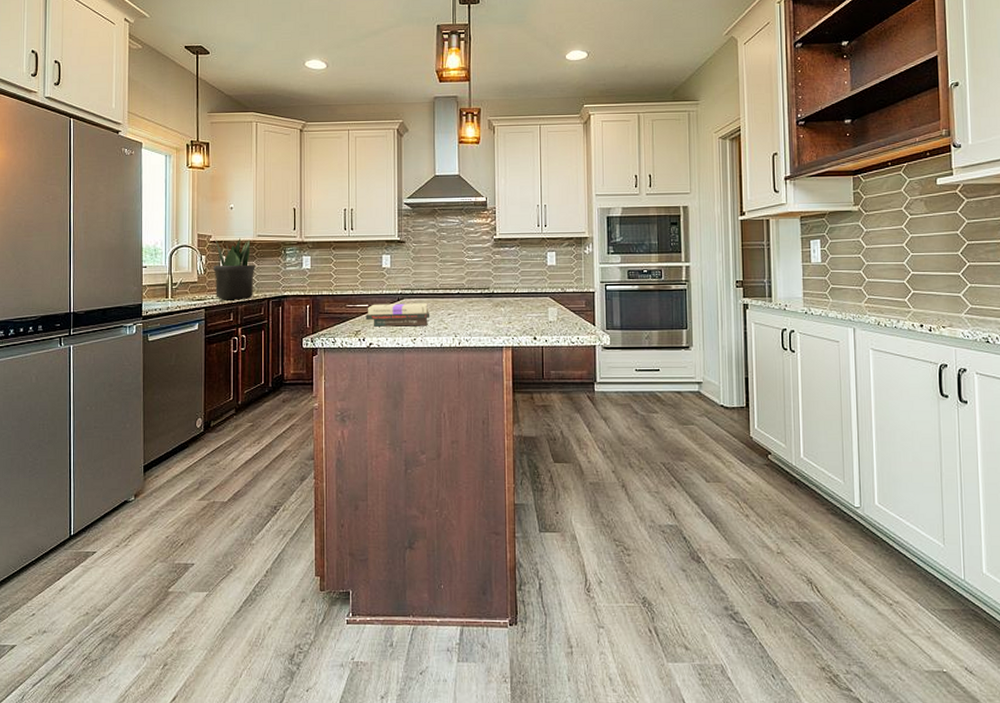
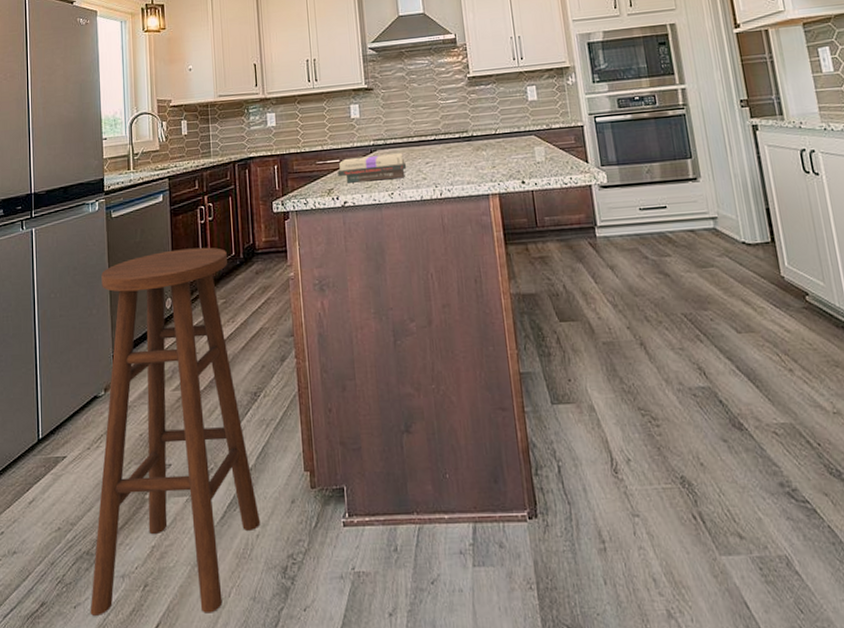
bar stool: none [113,375,273,690] -> present [90,247,261,616]
planter: present [213,237,255,300] -> none [175,99,218,168]

